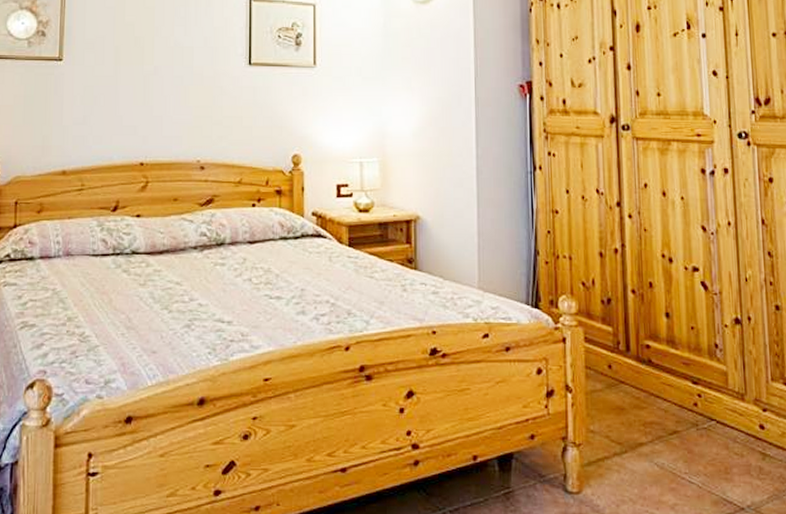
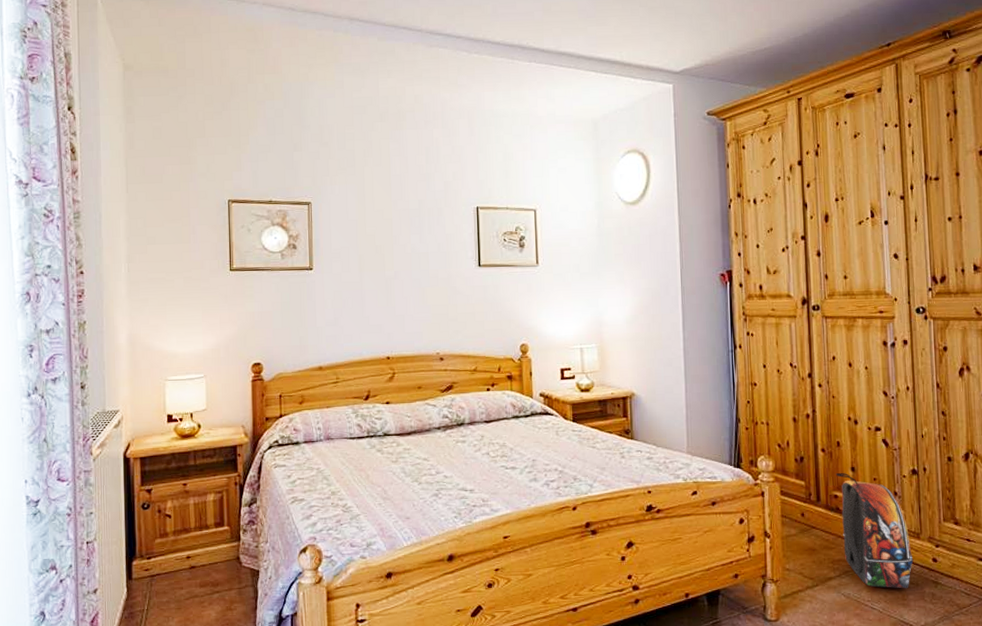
backpack: none [647,319,738,460] -> present [835,473,914,589]

